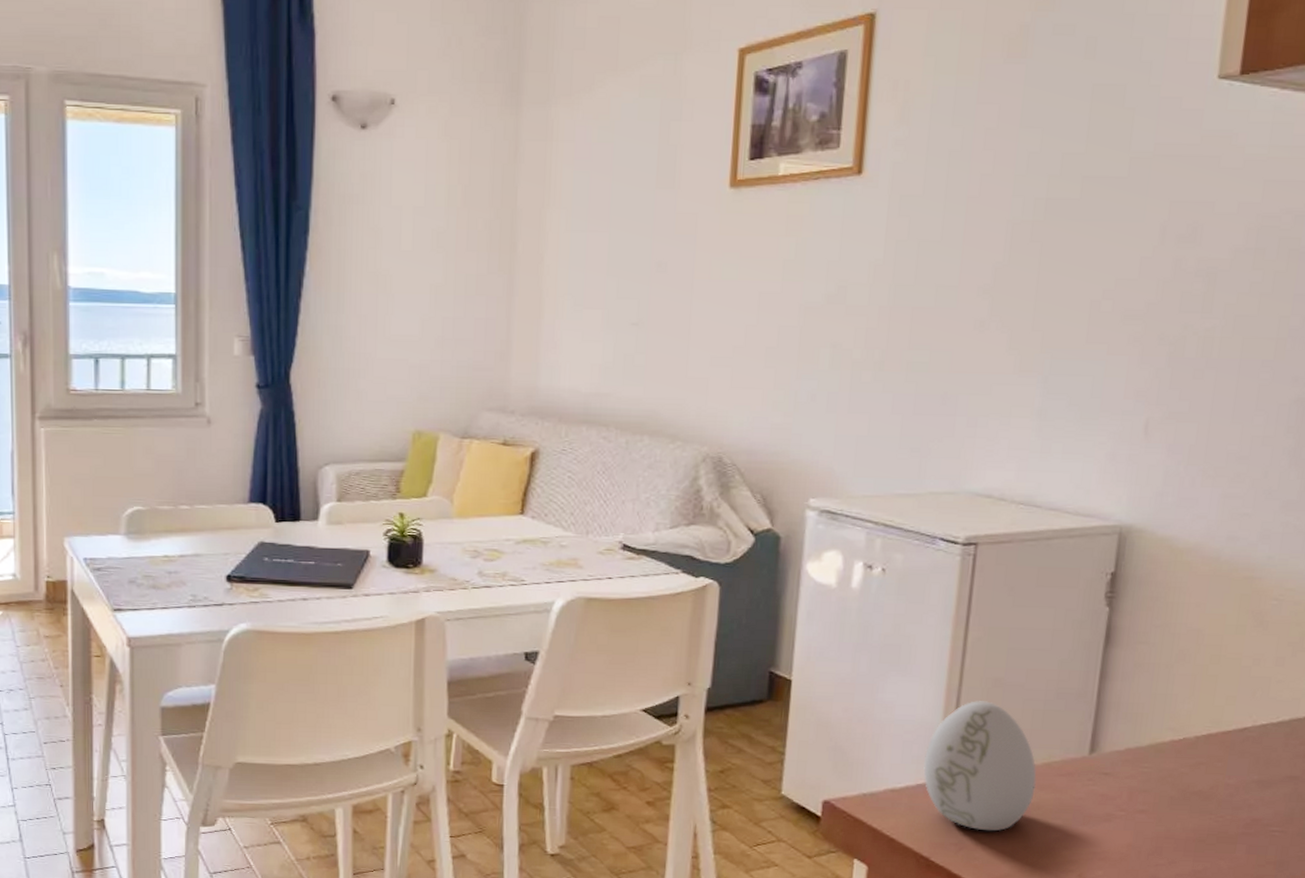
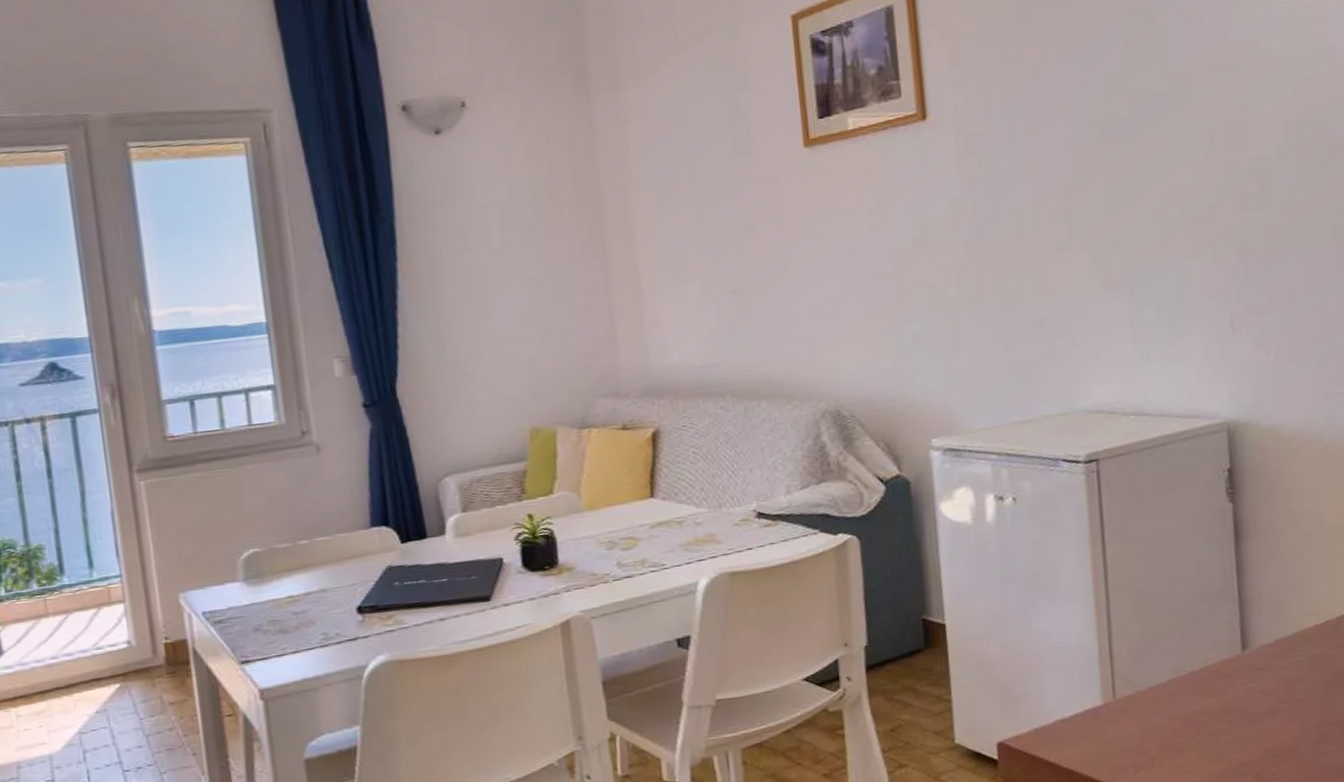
decorative egg: present [922,701,1037,832] -> none [1086,615,1198,747]

